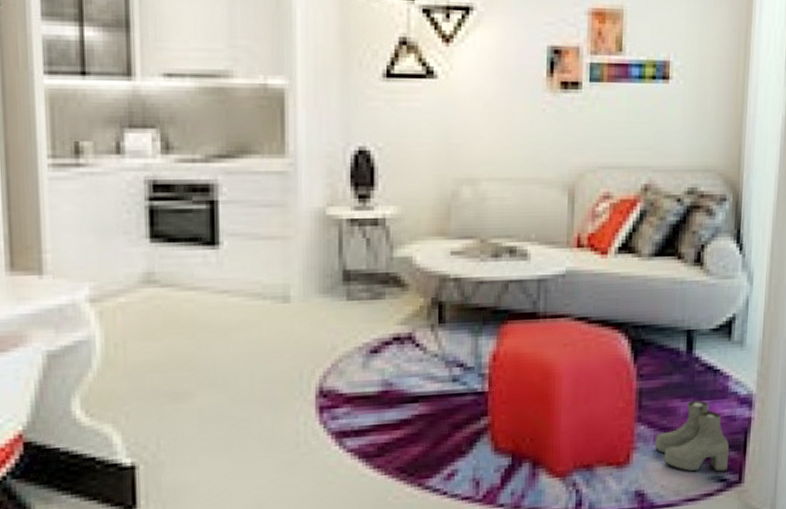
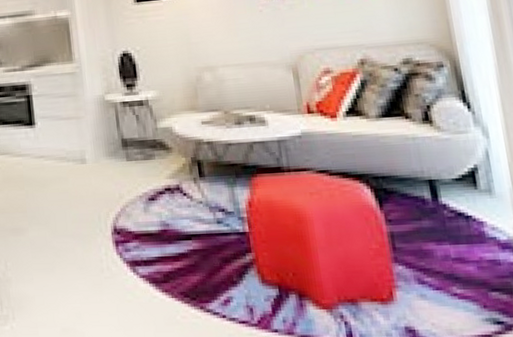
boots: present [655,400,730,472] -> none [416,244,502,314]

